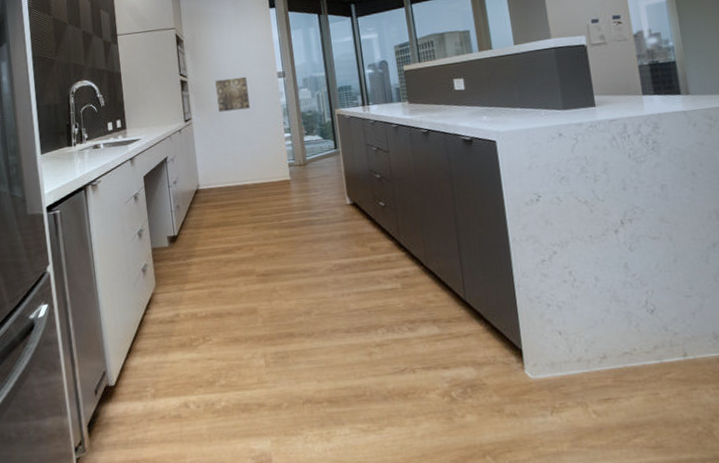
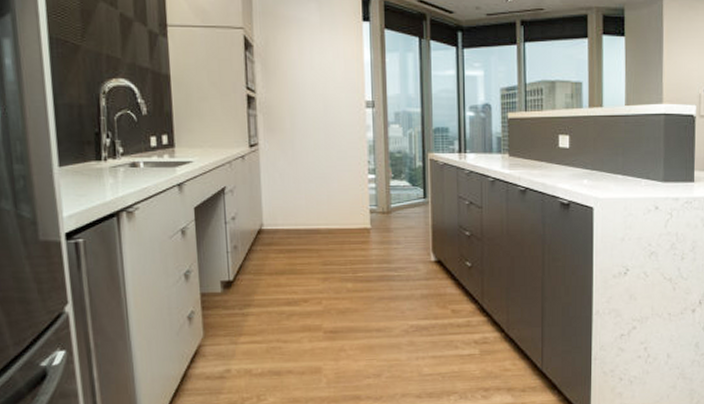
wall art: present [215,76,250,113] -> none [290,101,330,141]

